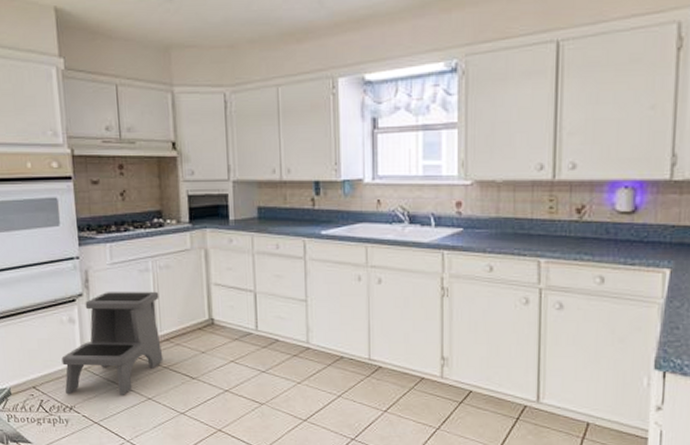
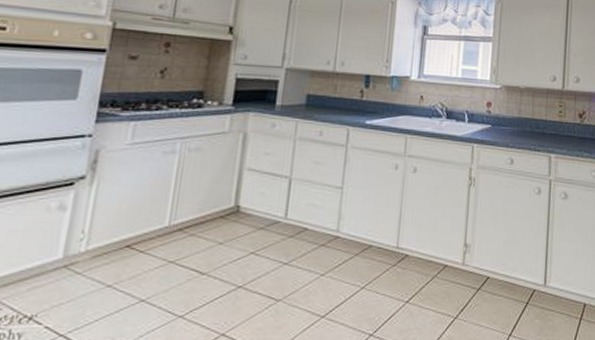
step stool: present [61,291,164,395] -> none [27,174,182,301]

